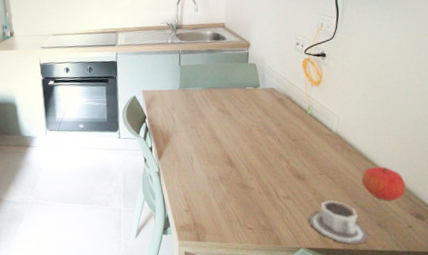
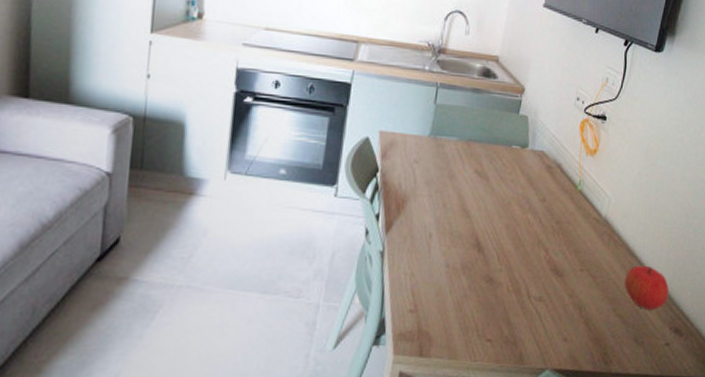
cup: present [308,200,367,244] -> none [560,306,622,365]

